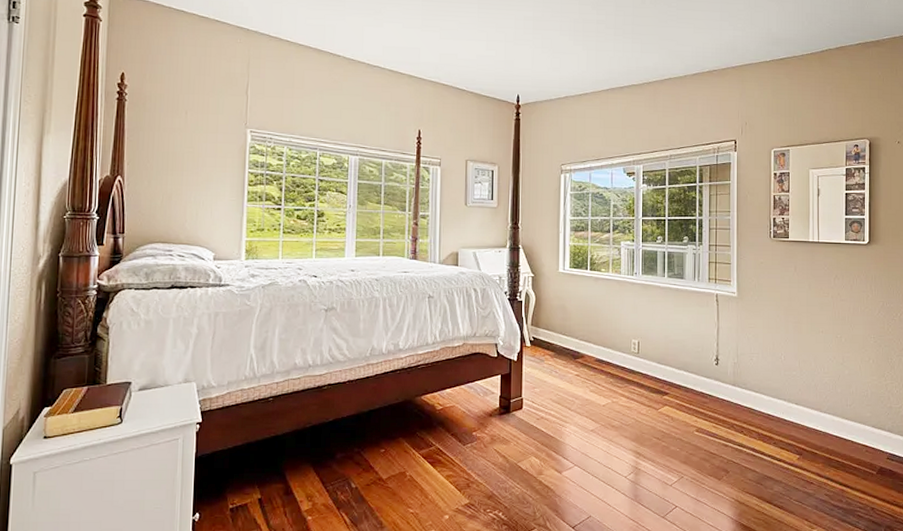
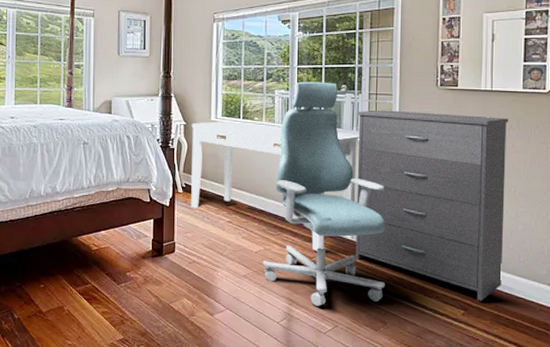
desk: none [539,272,700,402] -> present [191,120,358,251]
office chair: none [610,233,727,459] -> present [262,81,386,307]
dresser: none [699,261,834,445] -> present [355,110,509,301]

